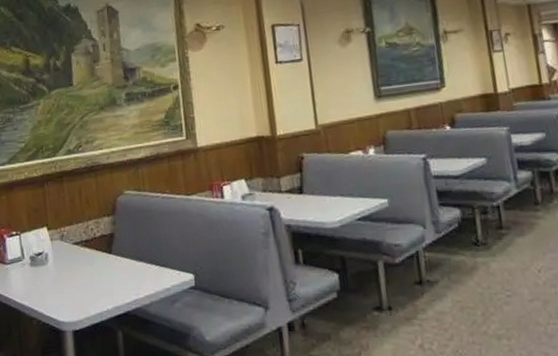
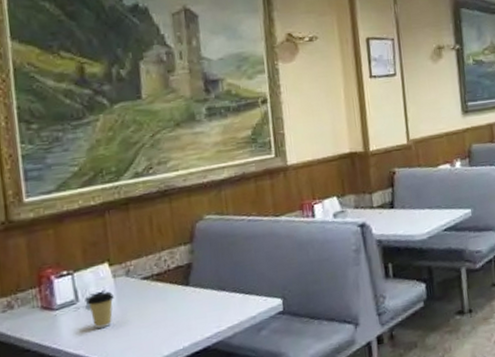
coffee cup: none [30,253,51,285] -> present [86,292,114,329]

